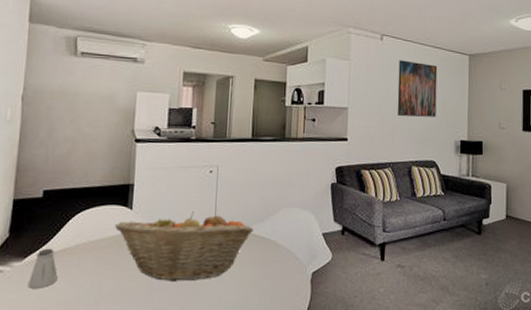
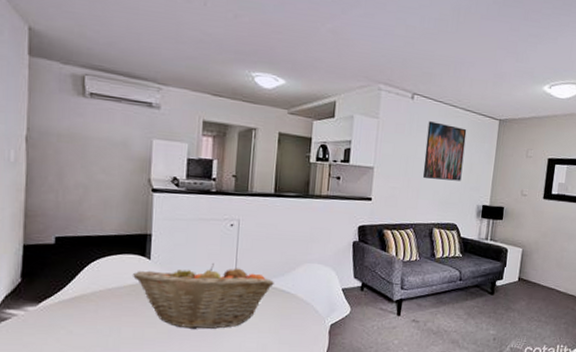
saltshaker: present [27,248,58,288] -> none [44,294,75,332]

